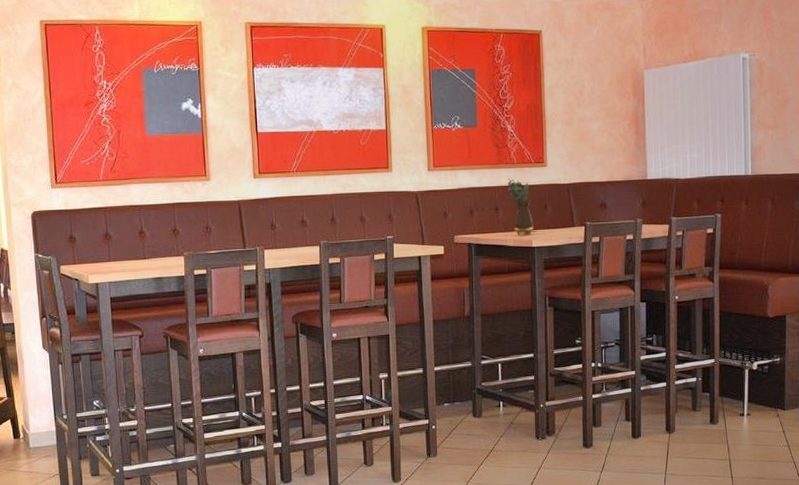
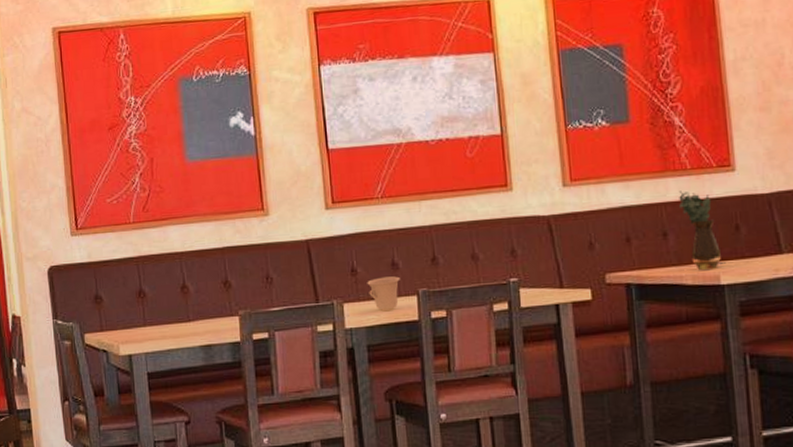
cup: none [282,231,307,257] -> present [367,276,400,312]

